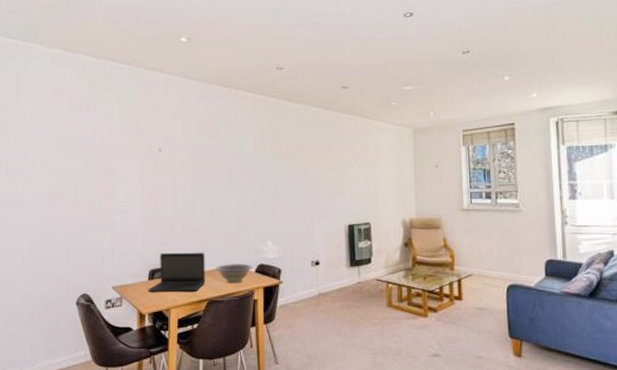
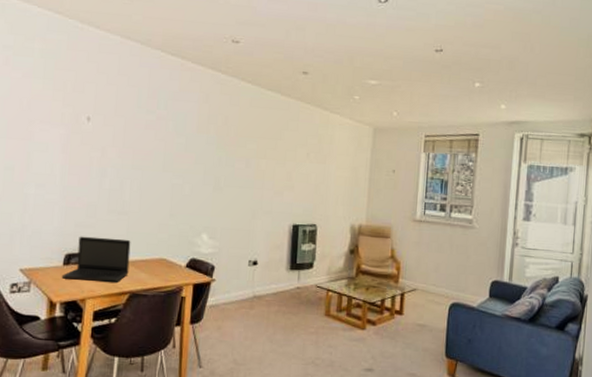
bowl: present [216,264,253,284] -> none [141,255,184,278]

